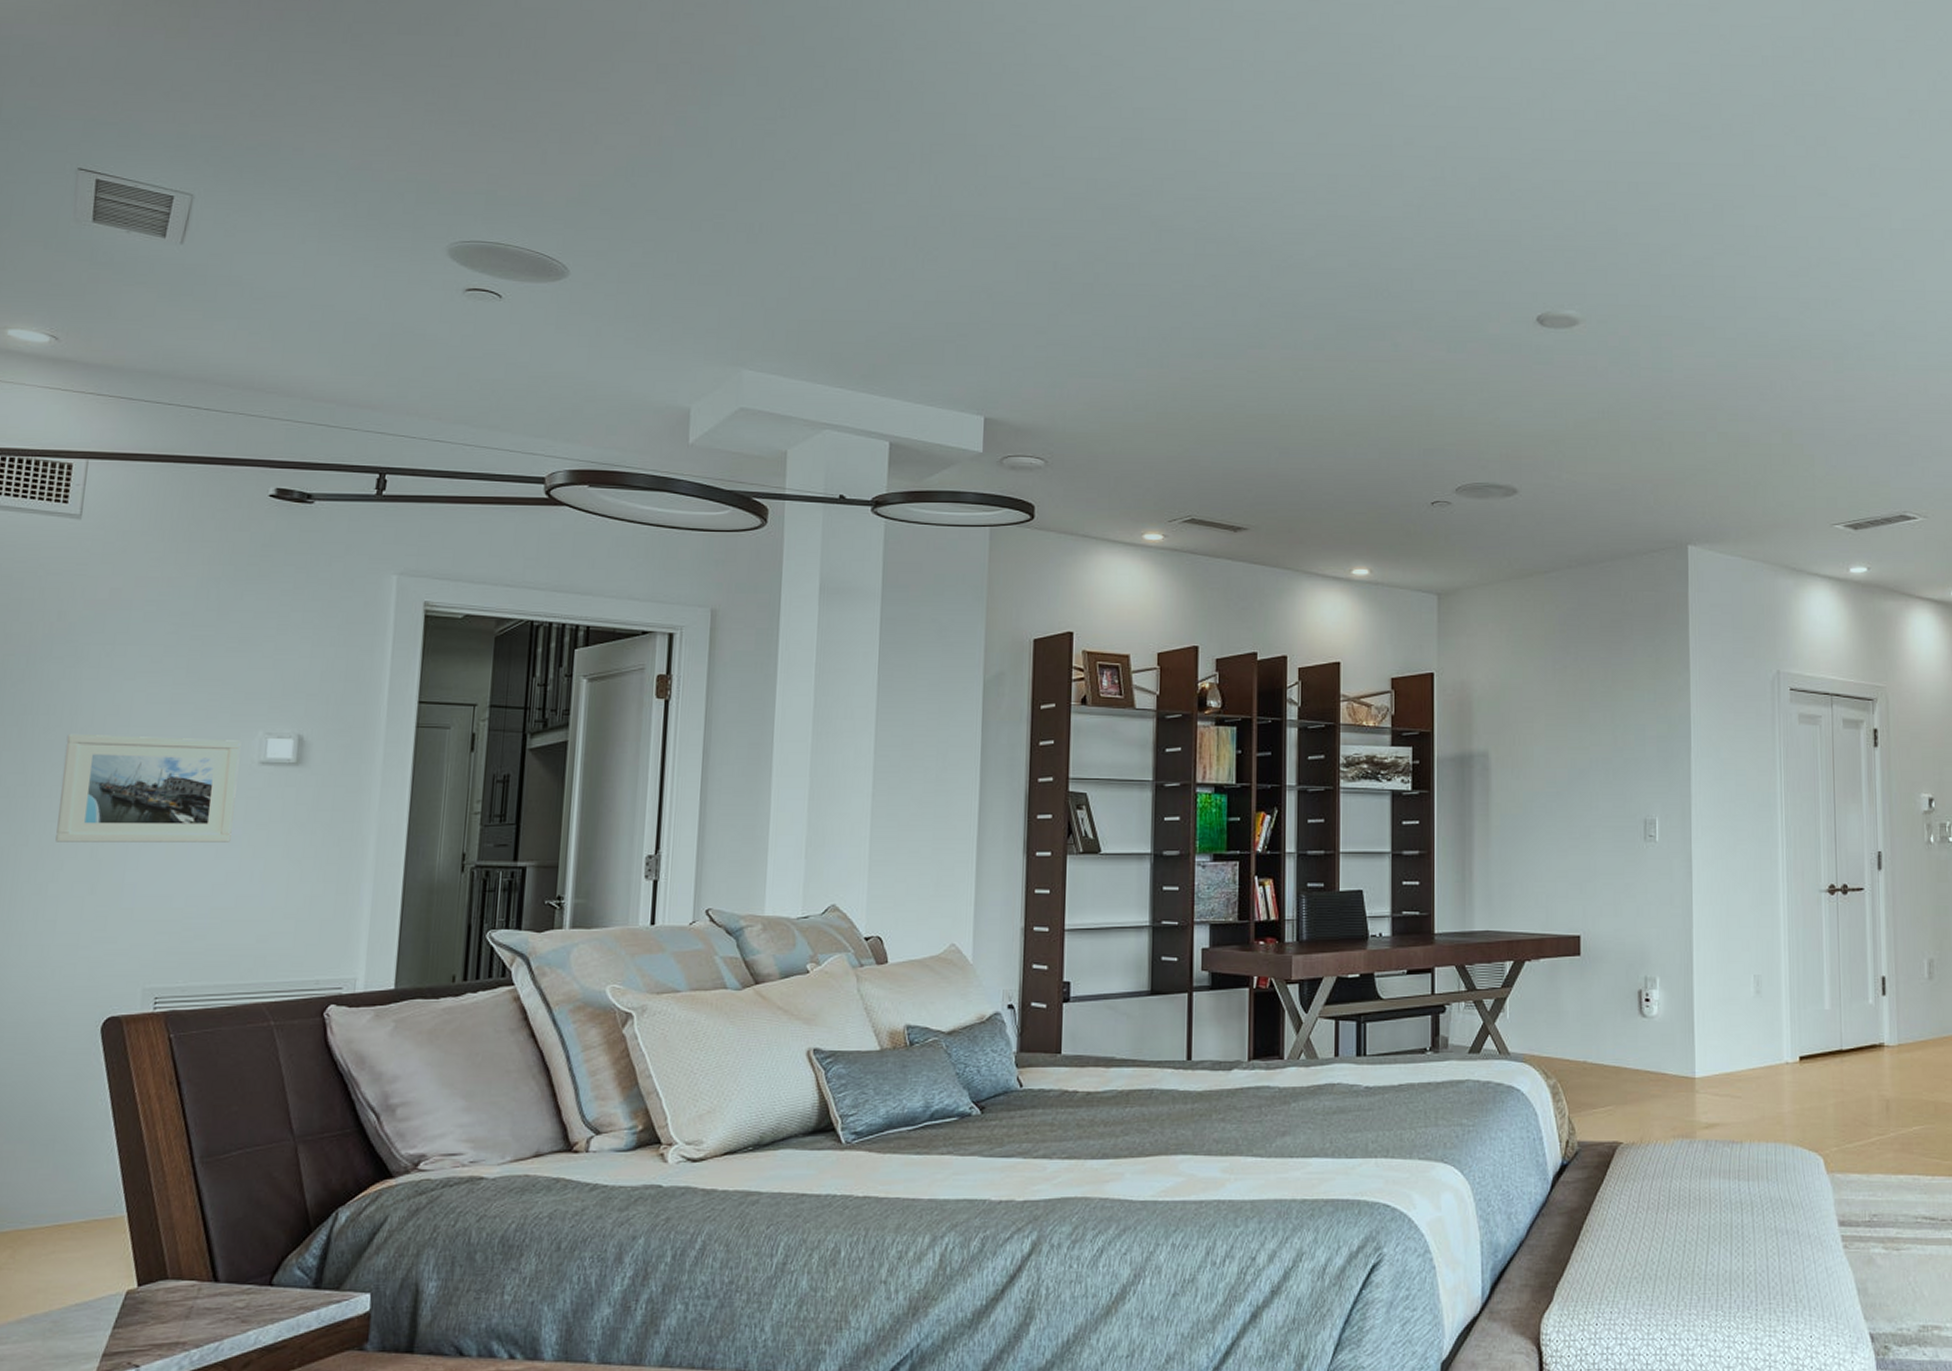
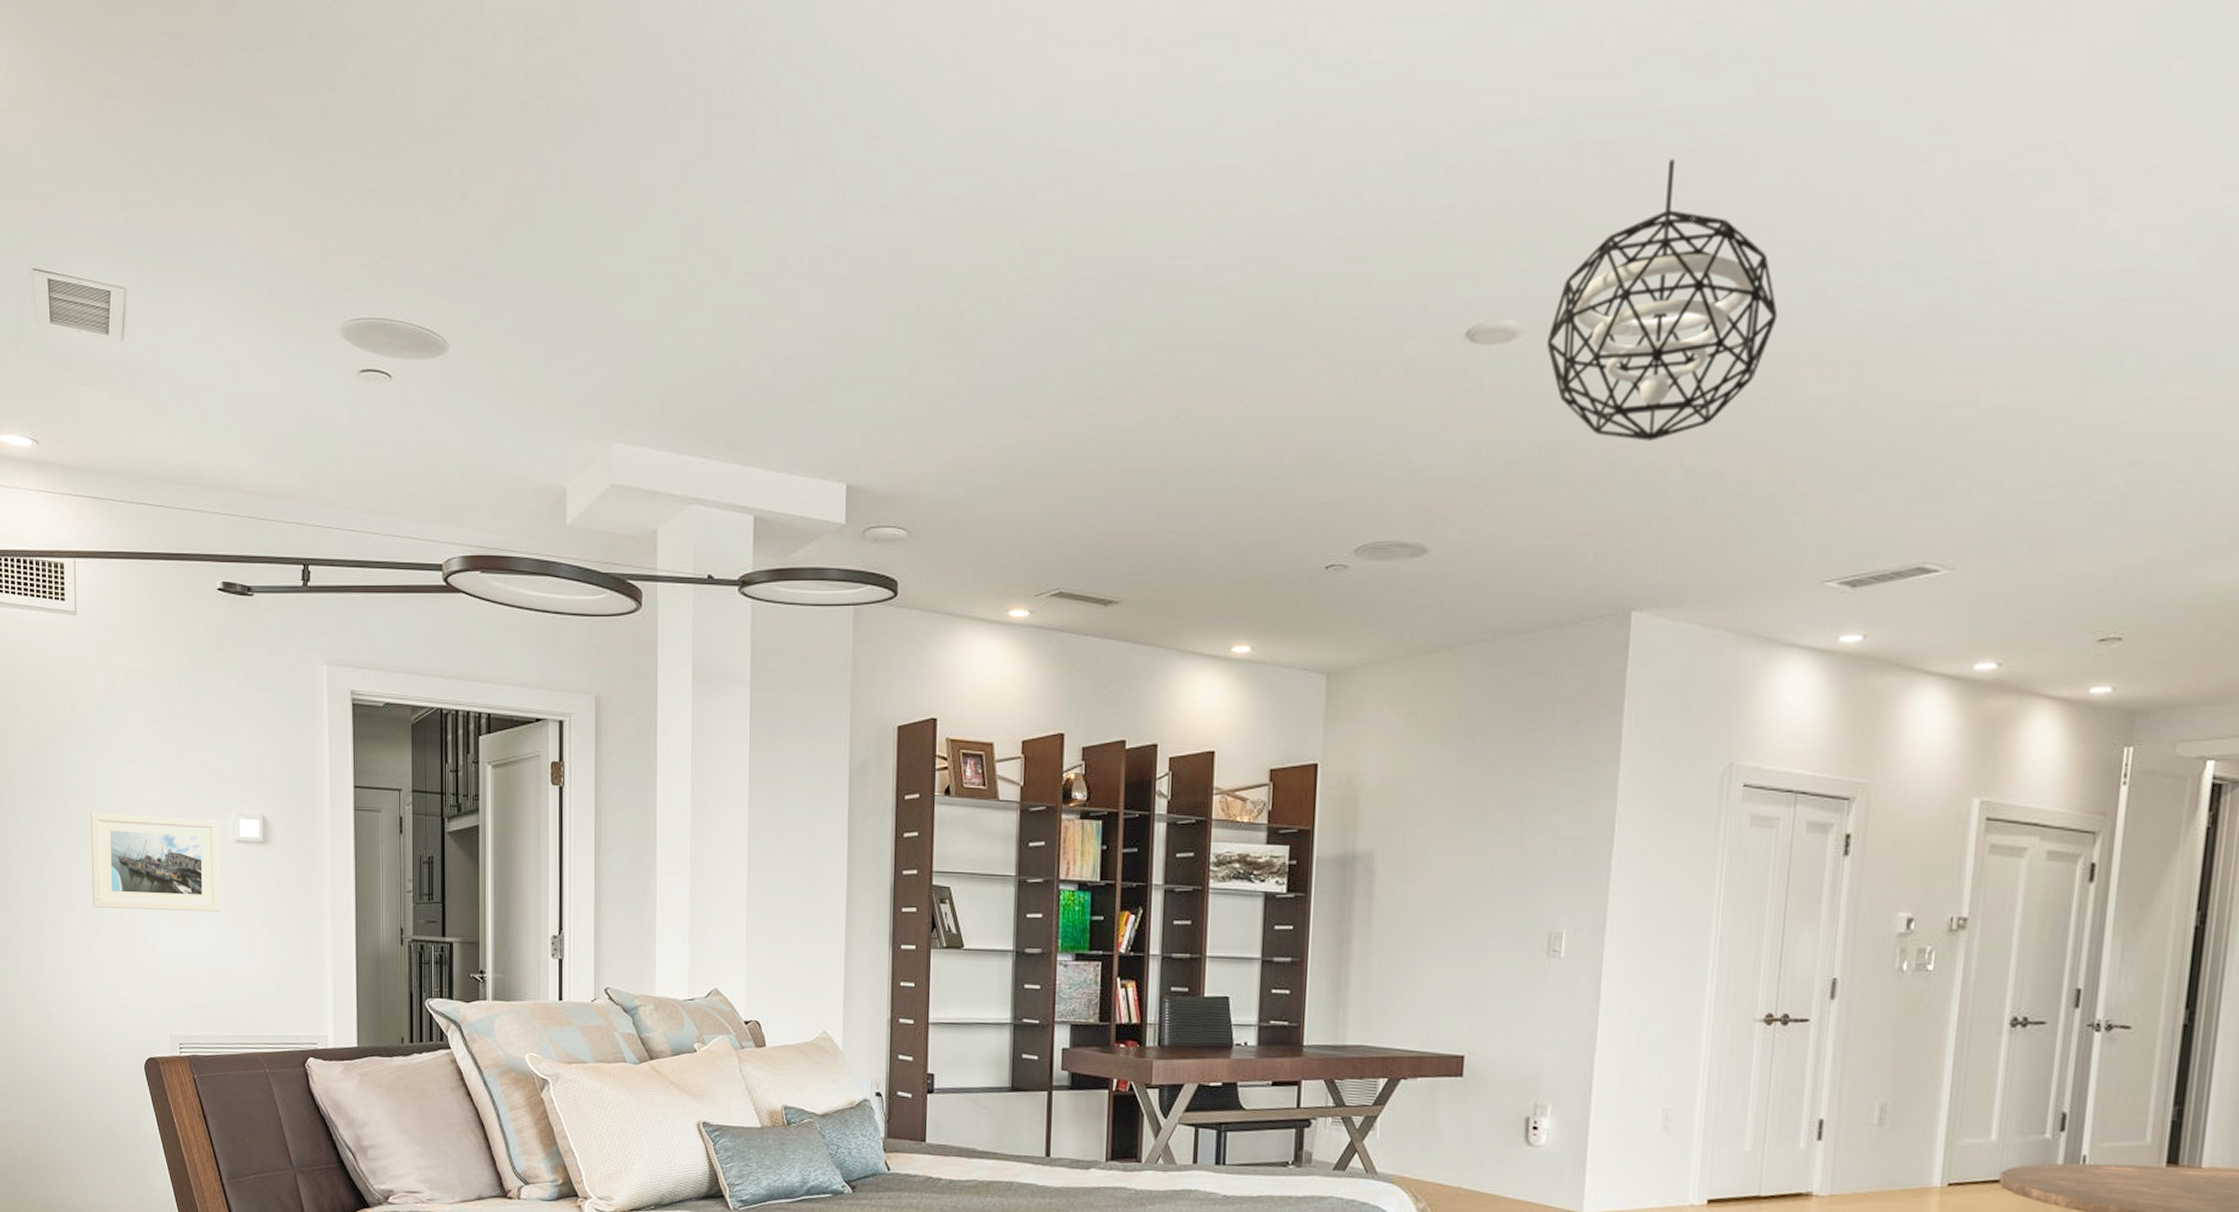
pendant light: none [1602,199,1776,410] -> present [1547,159,1778,441]

